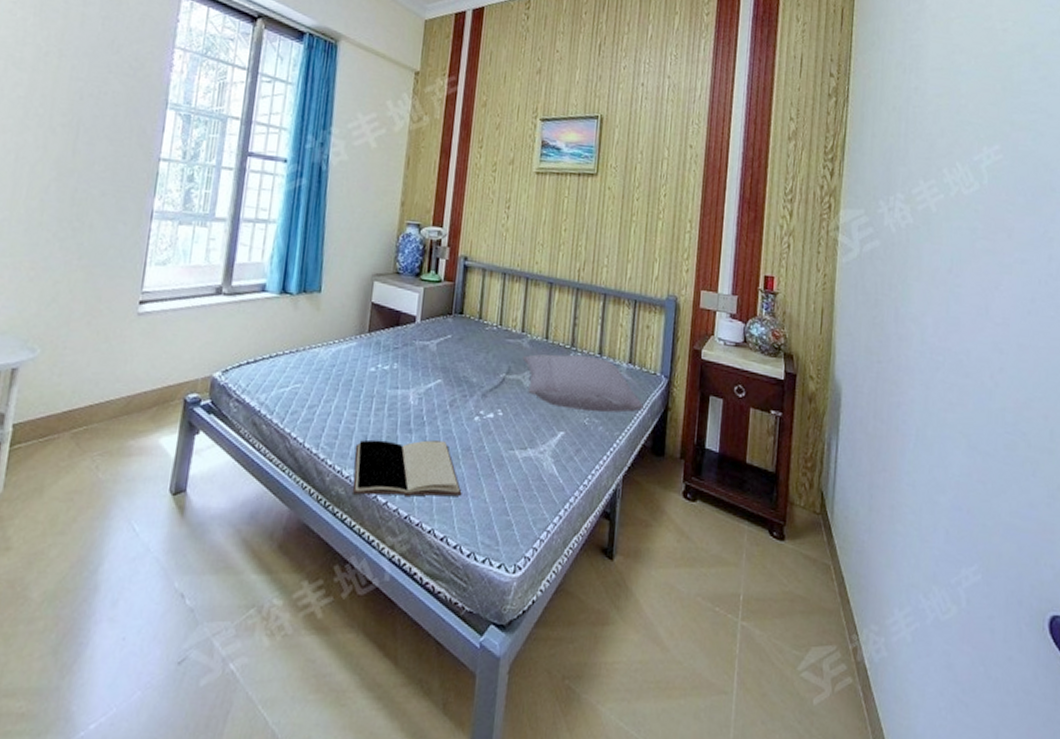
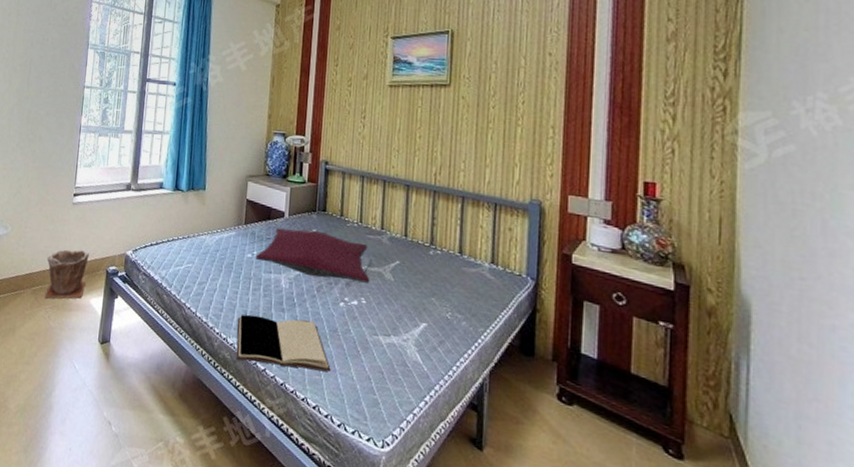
plant pot: none [90,375,160,443] -> present [44,249,89,299]
pillow: none [380,335,508,393] -> present [255,228,370,283]
pillow: present [522,354,644,413] -> none [382,250,509,311]

